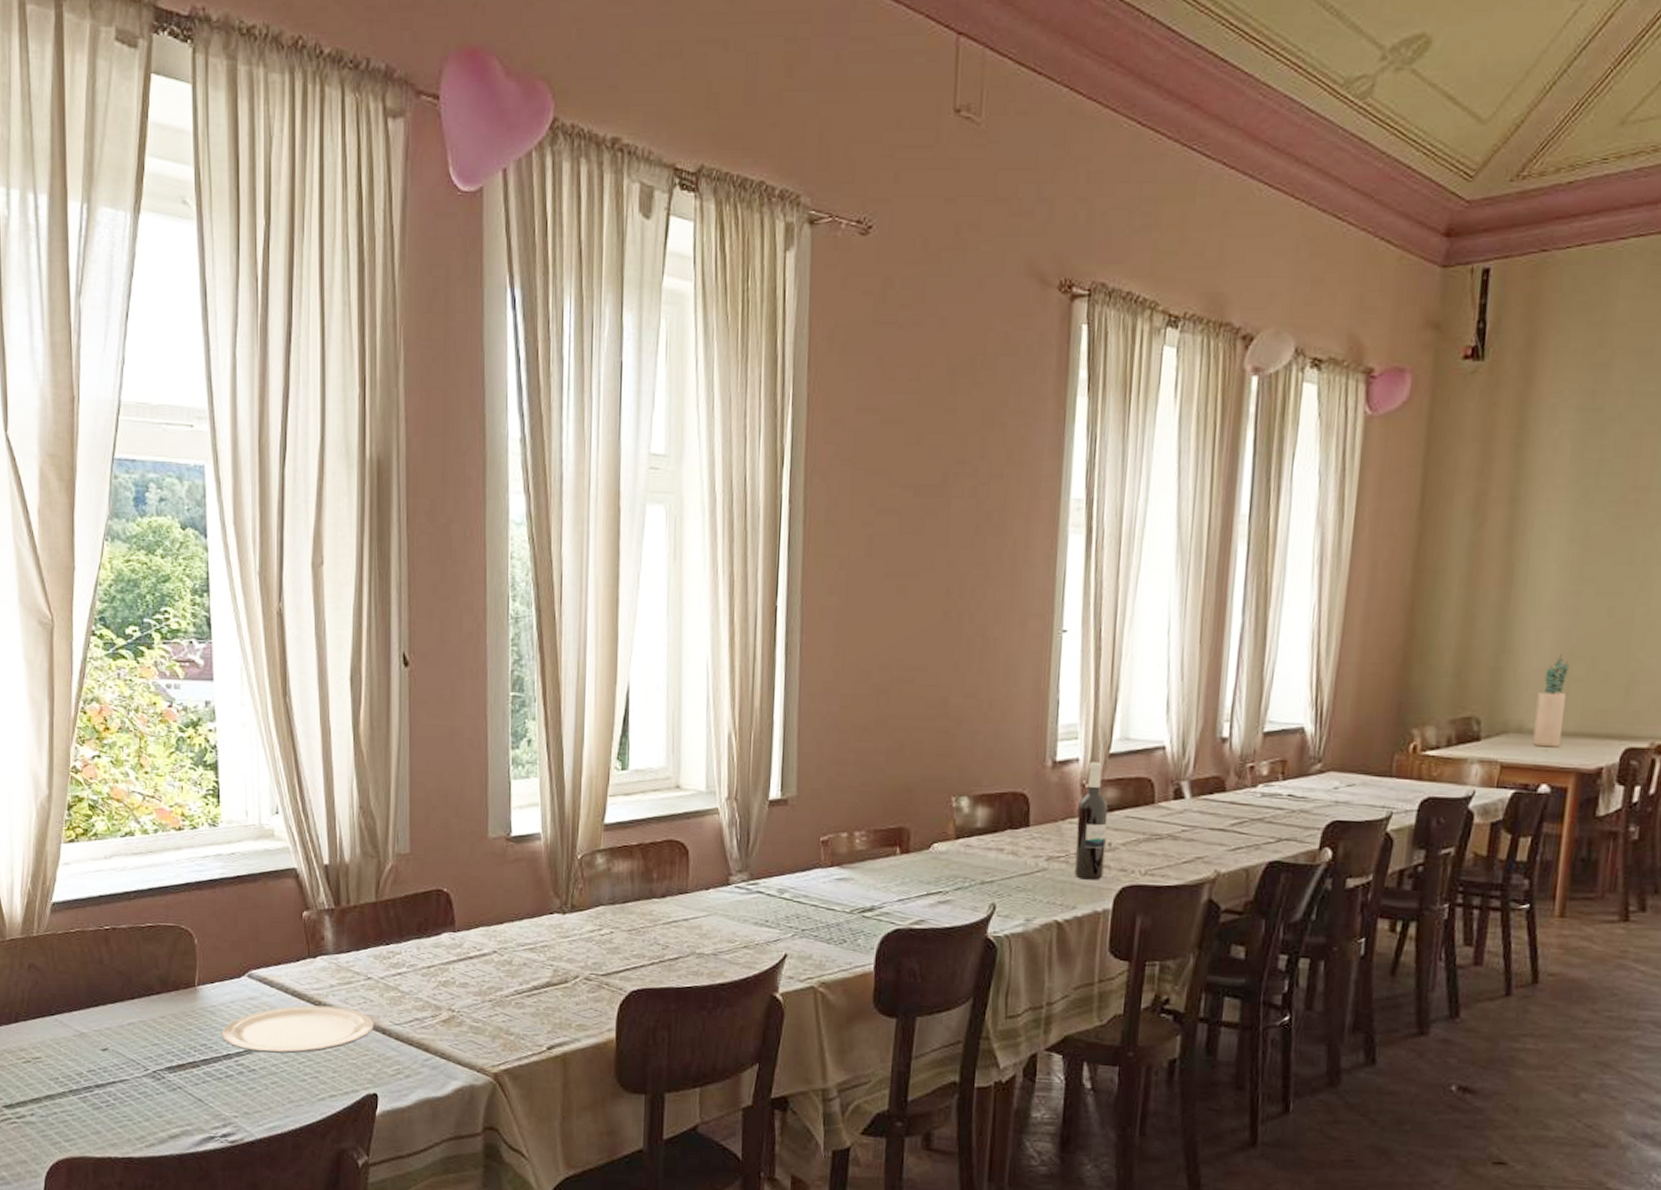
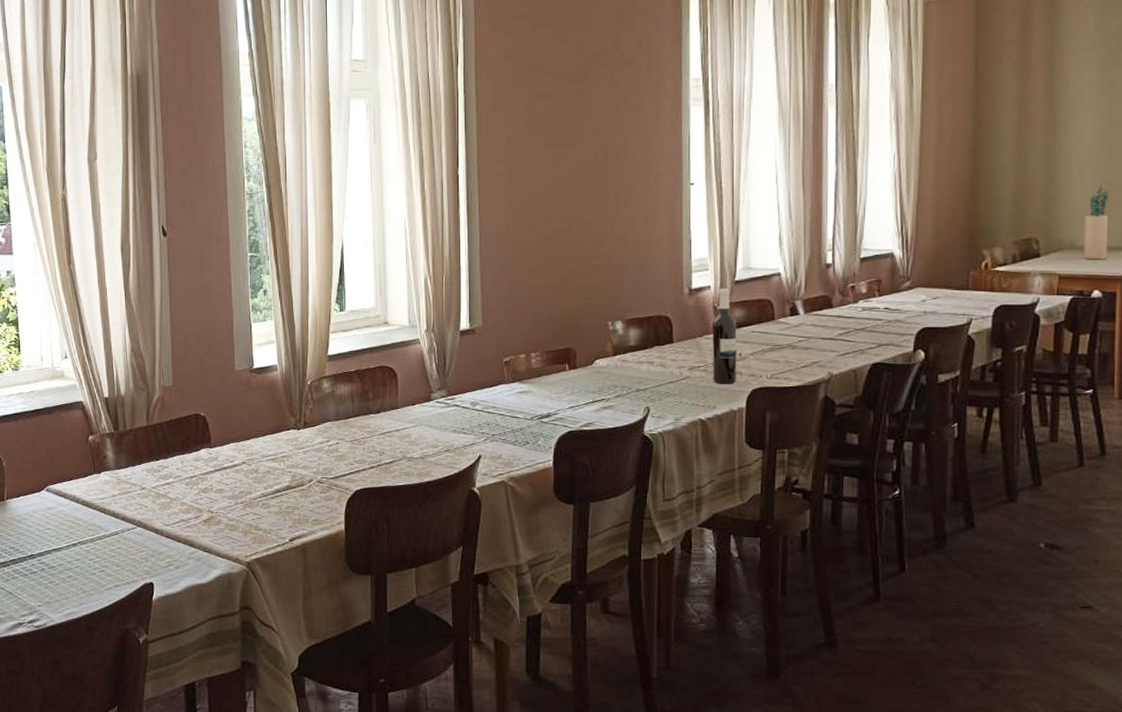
plate: present [221,1005,374,1054] -> none [26,512,149,553]

